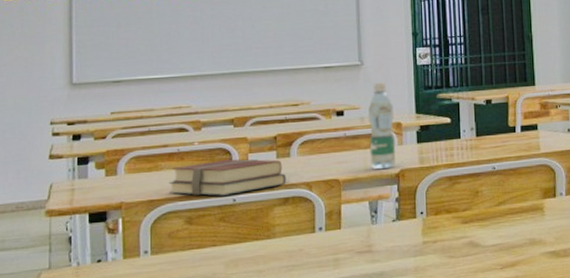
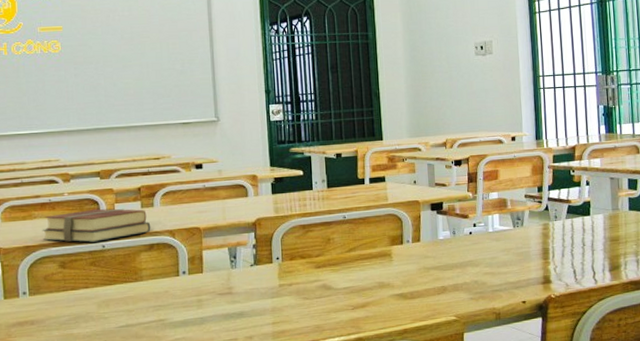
bottle: present [367,82,395,169] -> none [225,137,252,218]

